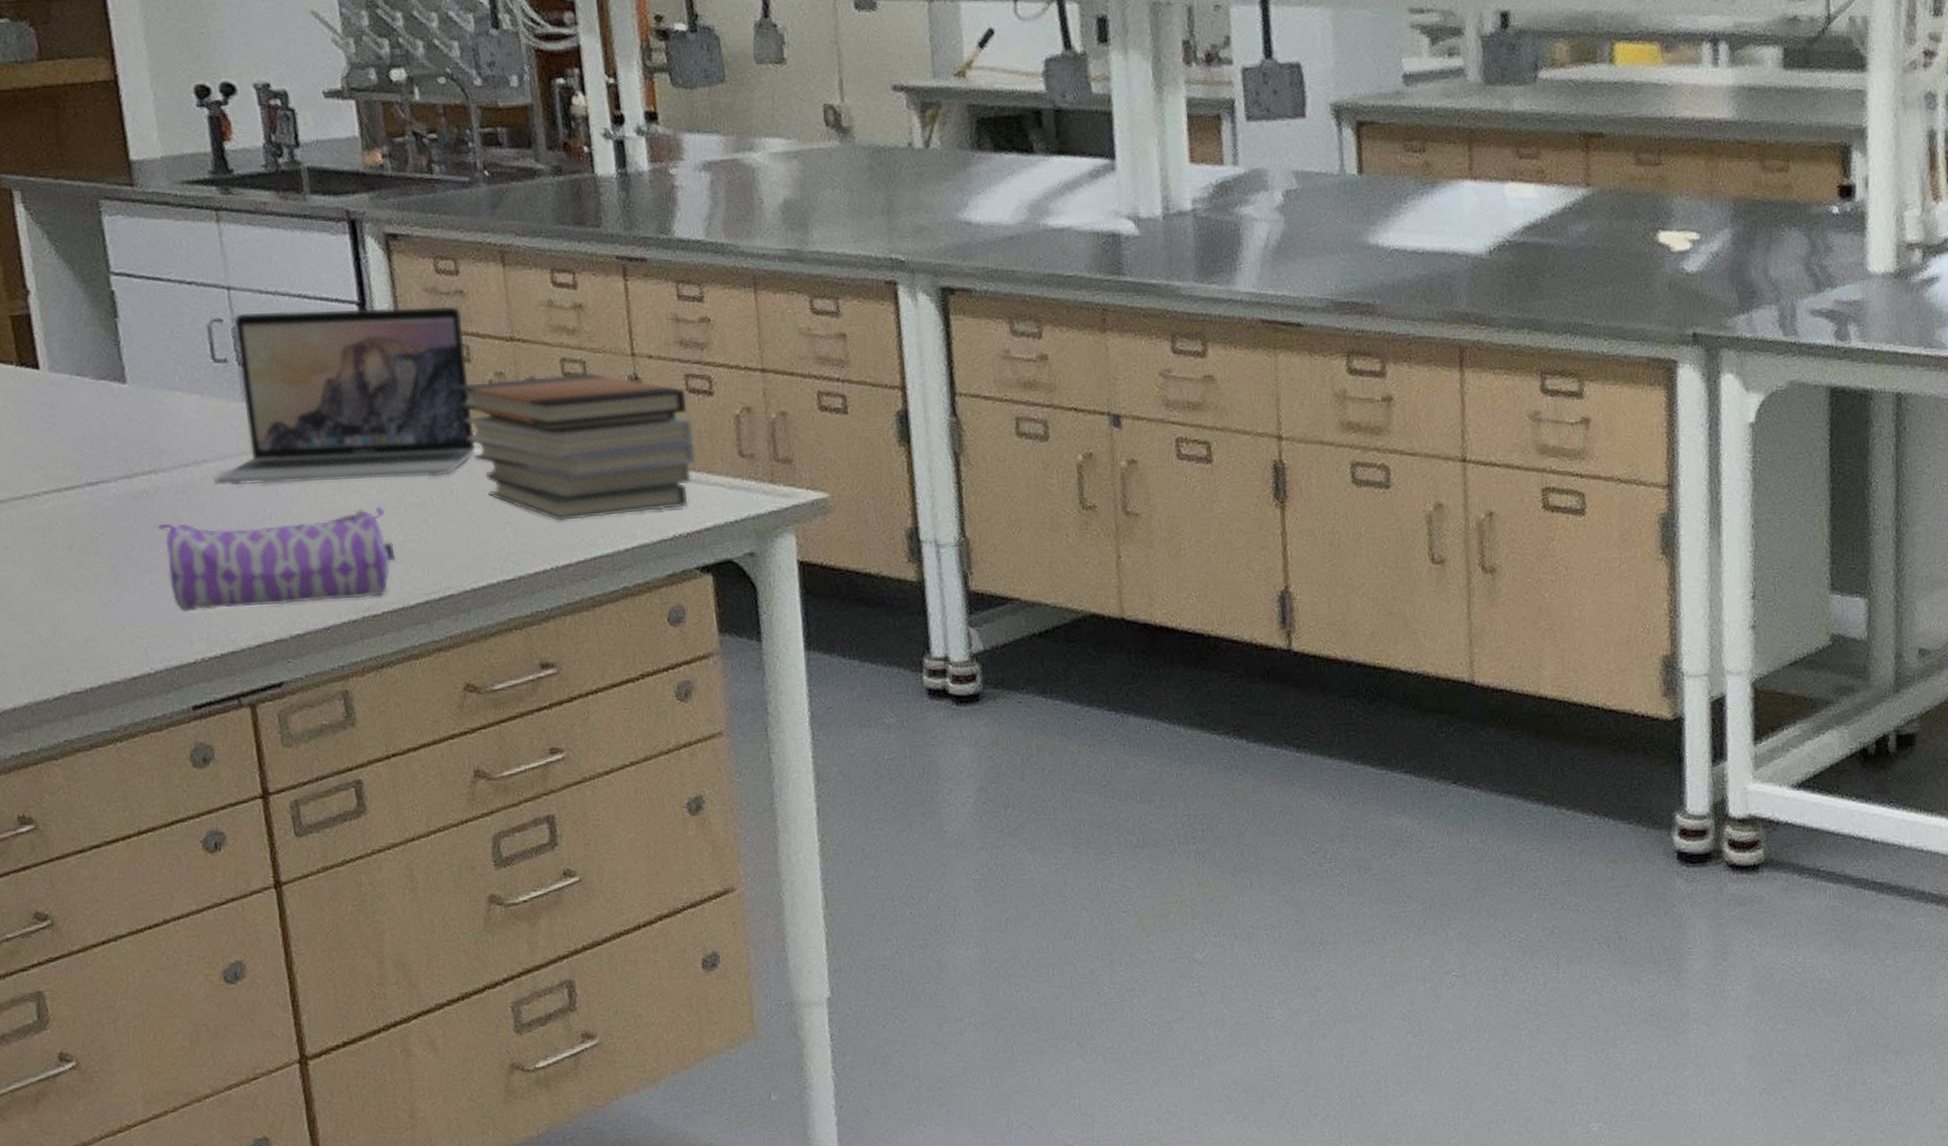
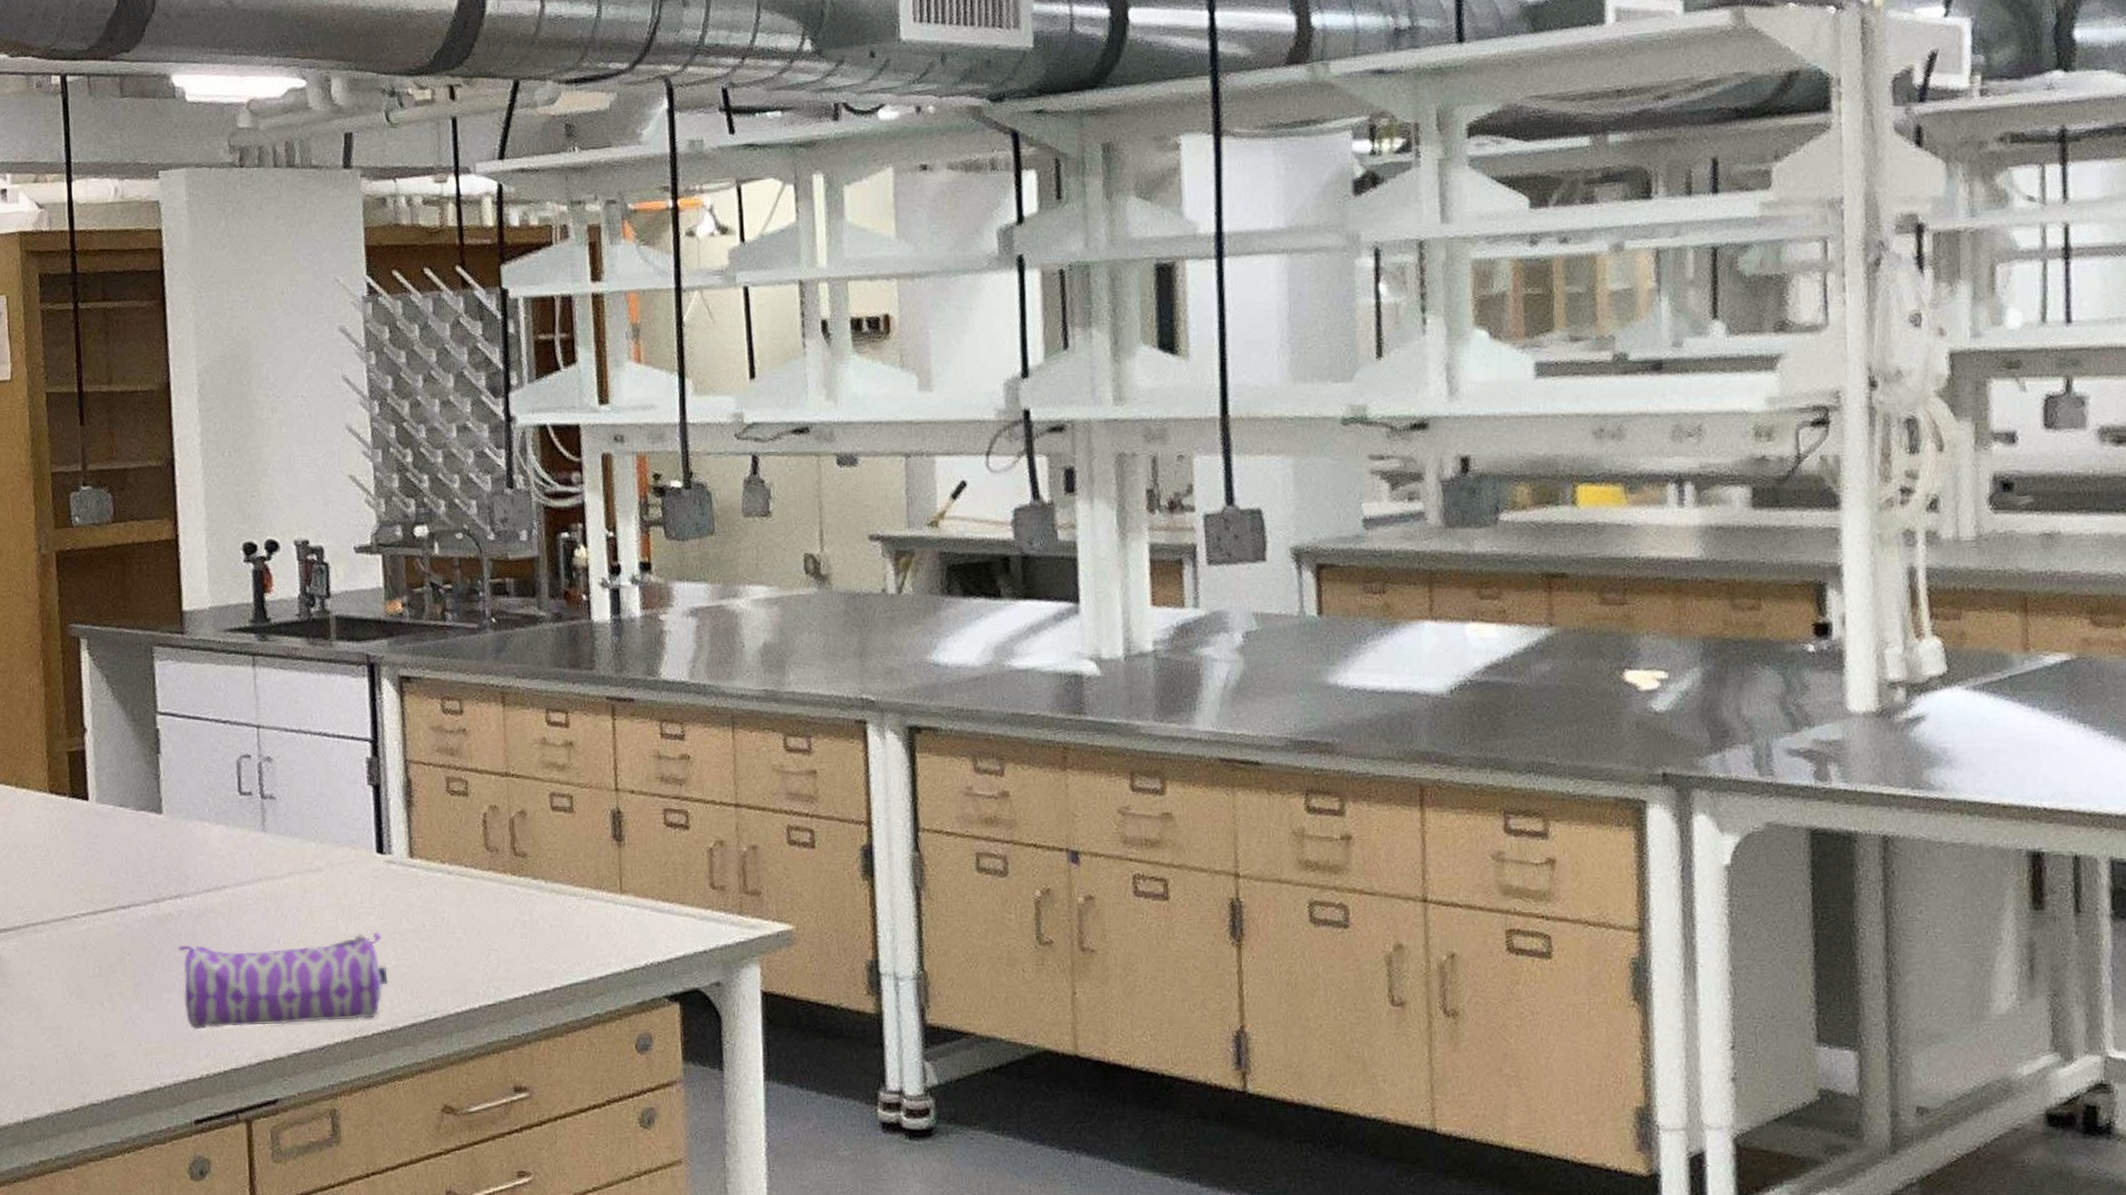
laptop: present [214,306,475,486] -> none [232,744,467,911]
book stack: present [456,372,696,522] -> none [454,806,670,949]

